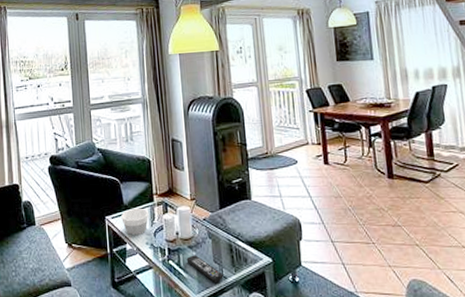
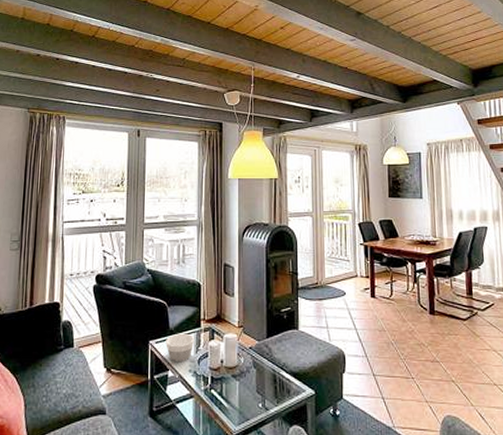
remote control: present [186,255,224,282] -> none [229,384,265,413]

